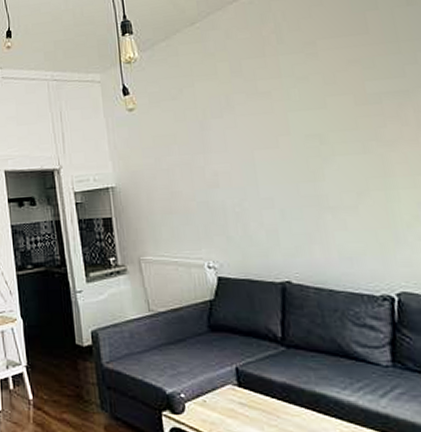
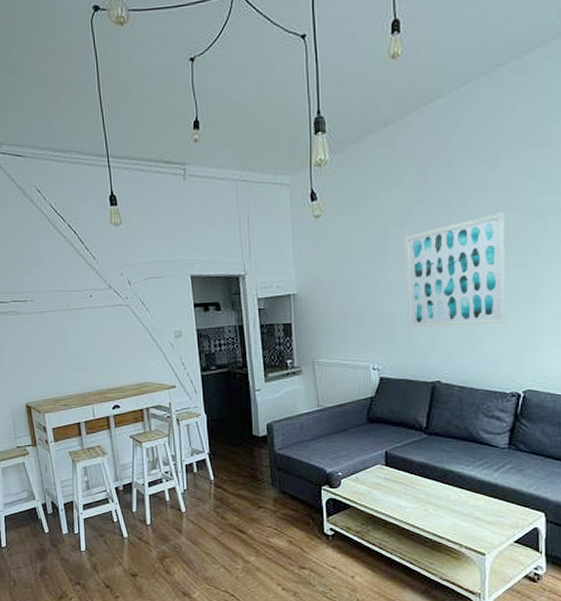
wall art: none [225,98,358,222] -> present [403,212,506,329]

